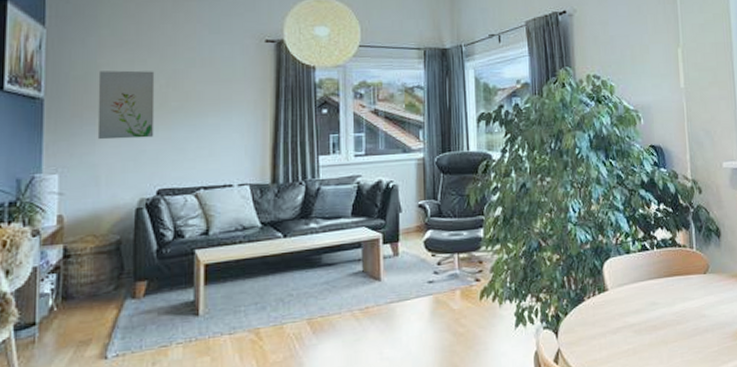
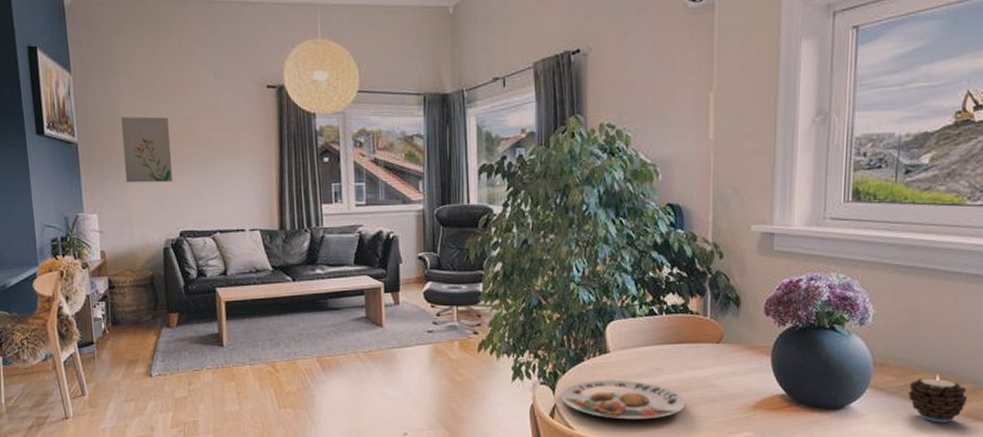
plate: none [563,317,682,359] -> present [560,380,686,420]

